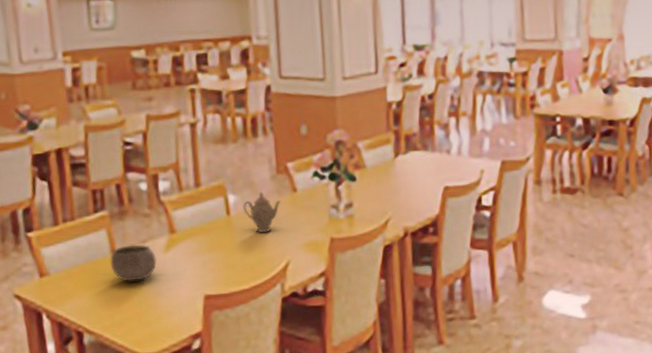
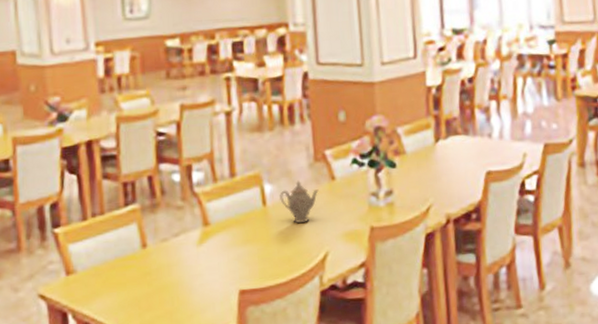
ceramic bowl: present [110,244,157,282] -> none [140,238,190,278]

